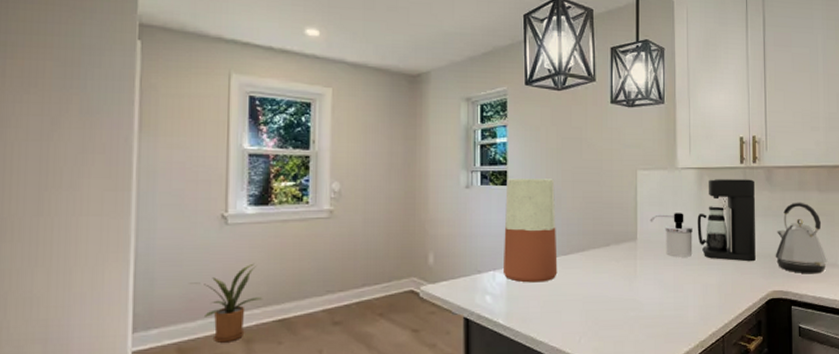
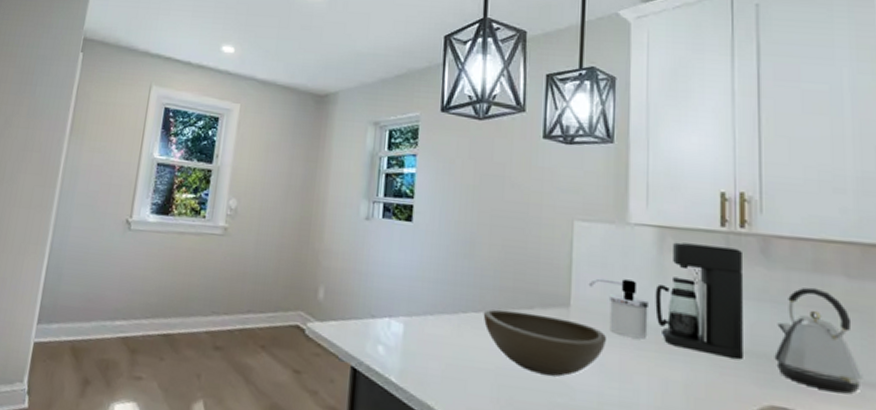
house plant: present [189,263,263,343] -> none [90,271,152,350]
vase: present [504,179,558,283] -> none [401,214,469,341]
wooden bowl: none [571,249,665,296] -> present [483,309,607,377]

